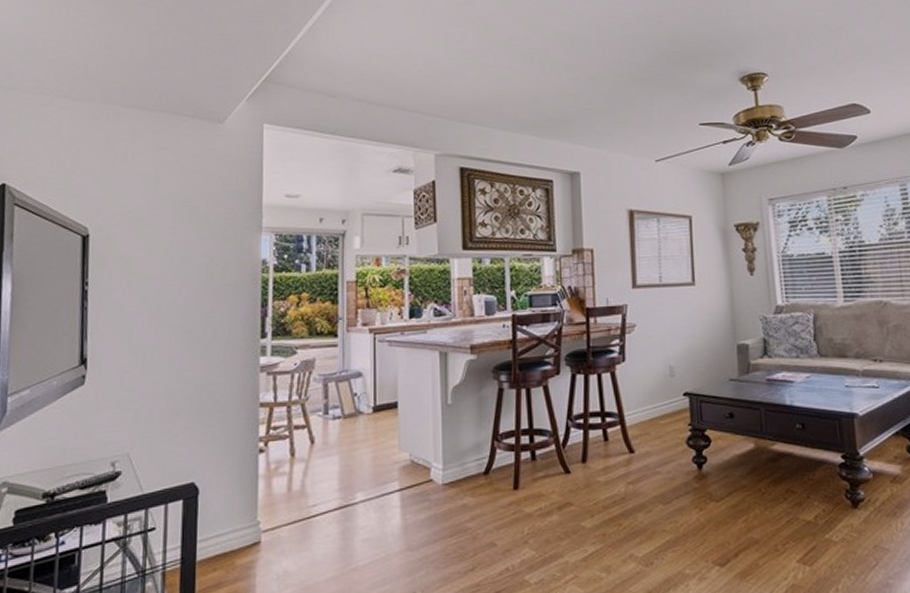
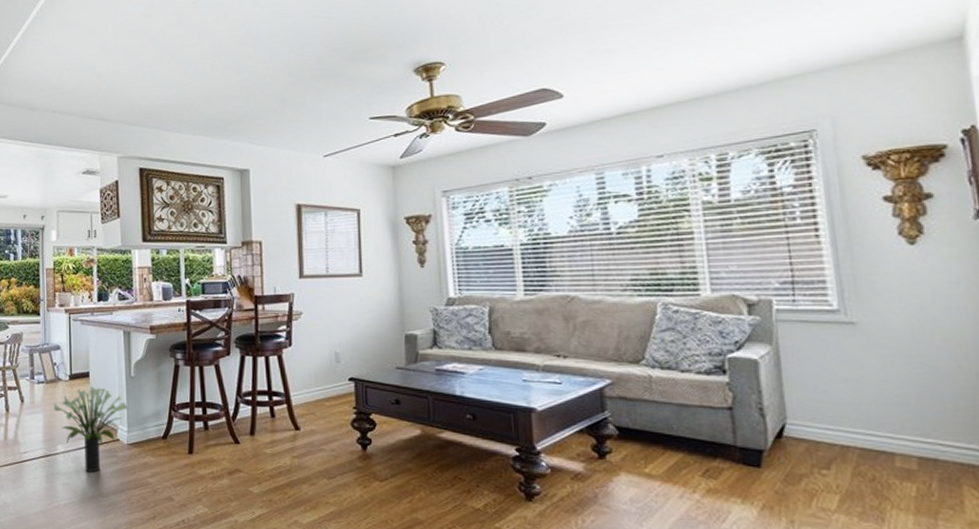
potted plant: none [353,419,444,523] -> present [54,387,129,473]

